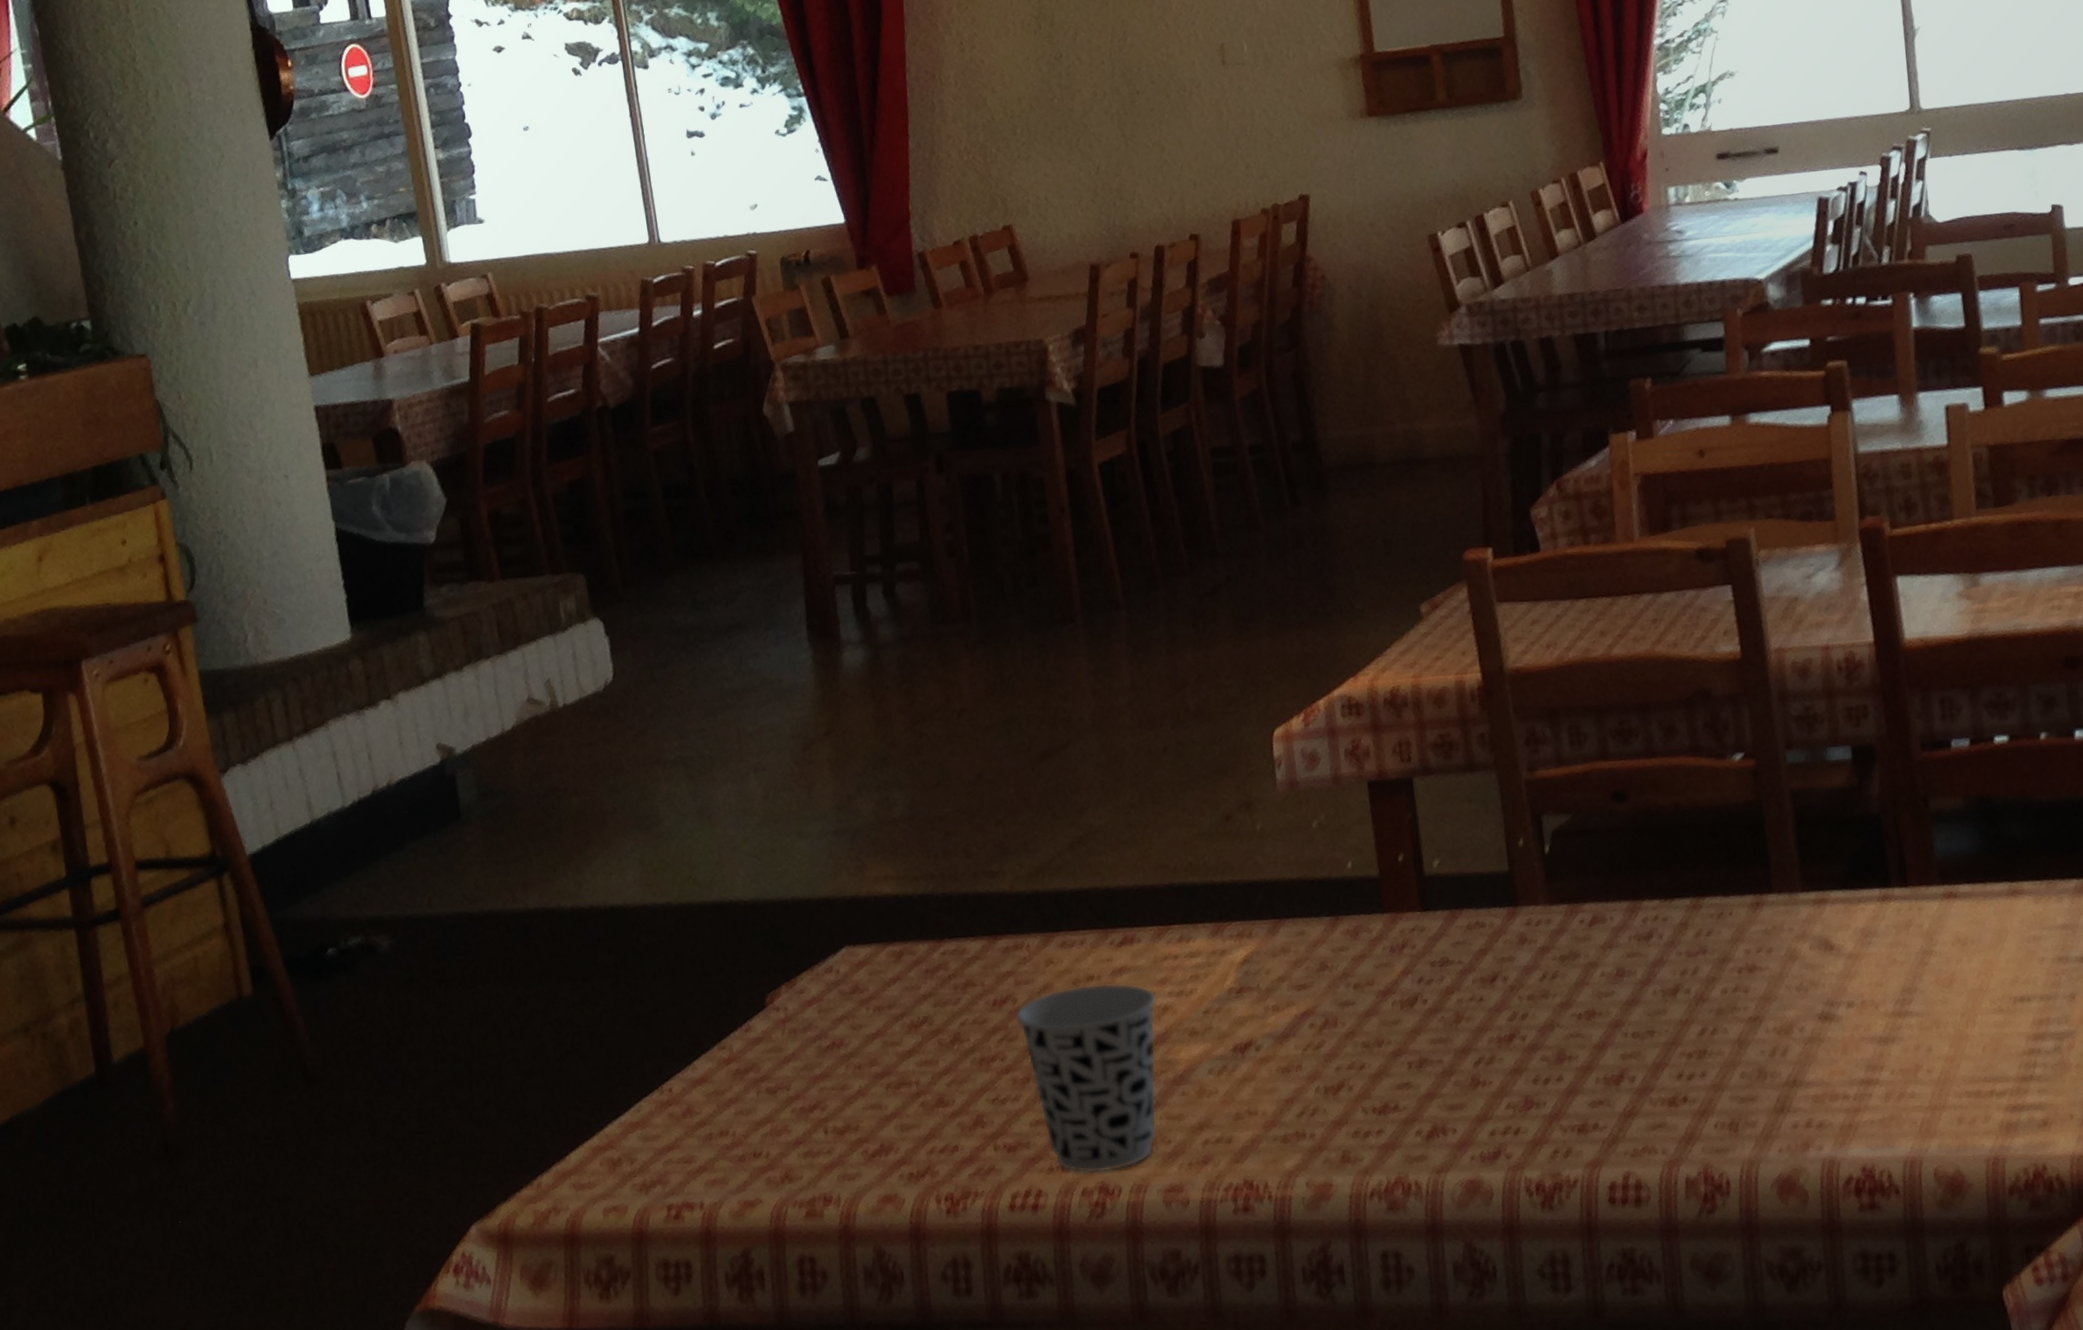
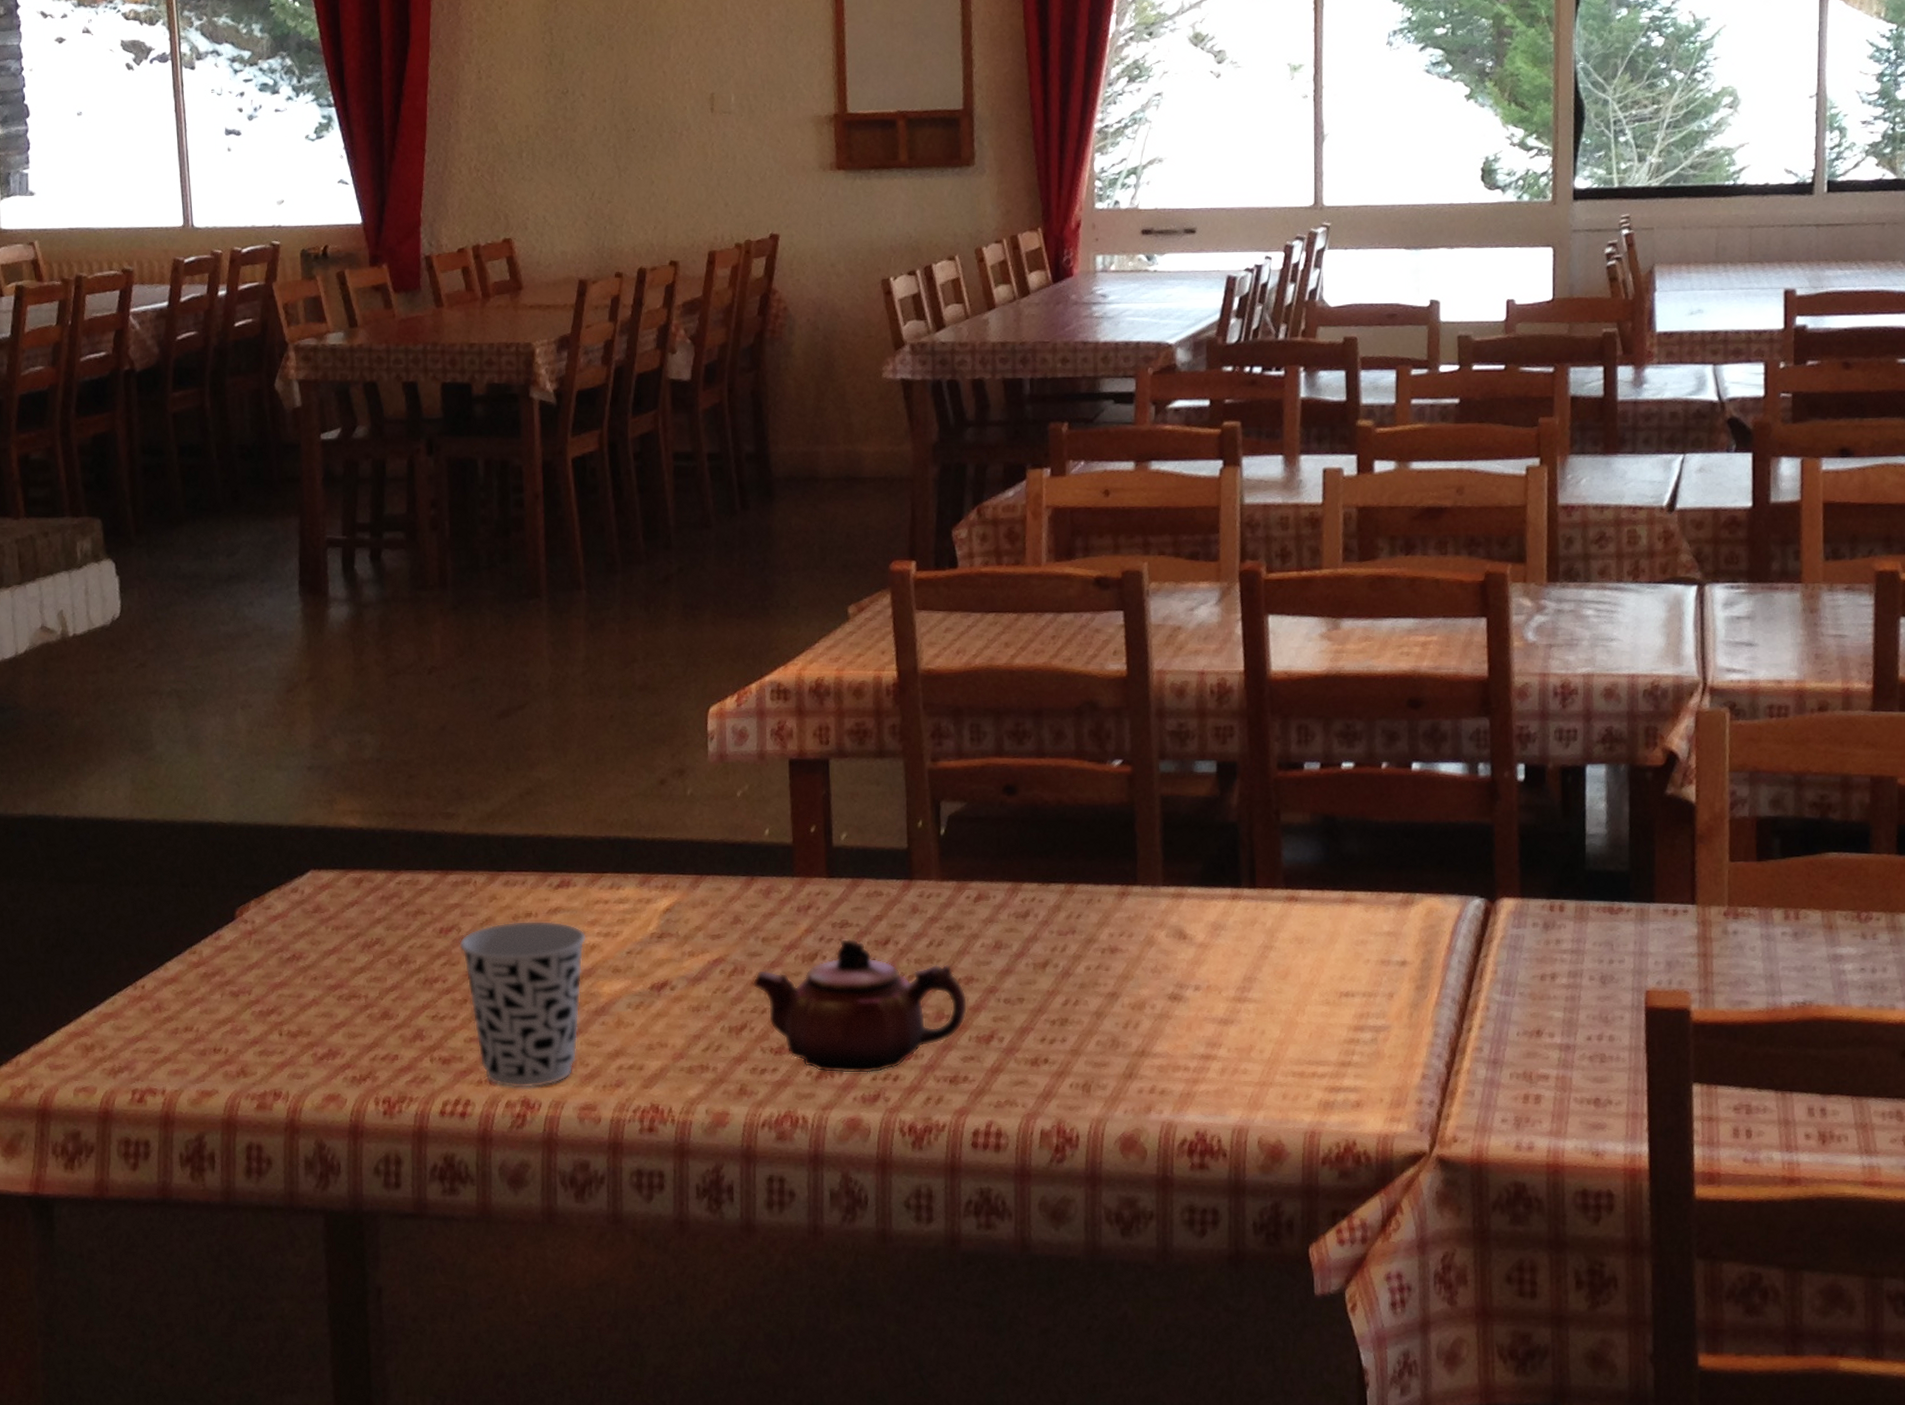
teapot: none [1346,977,1592,1131] -> present [752,938,968,1074]

